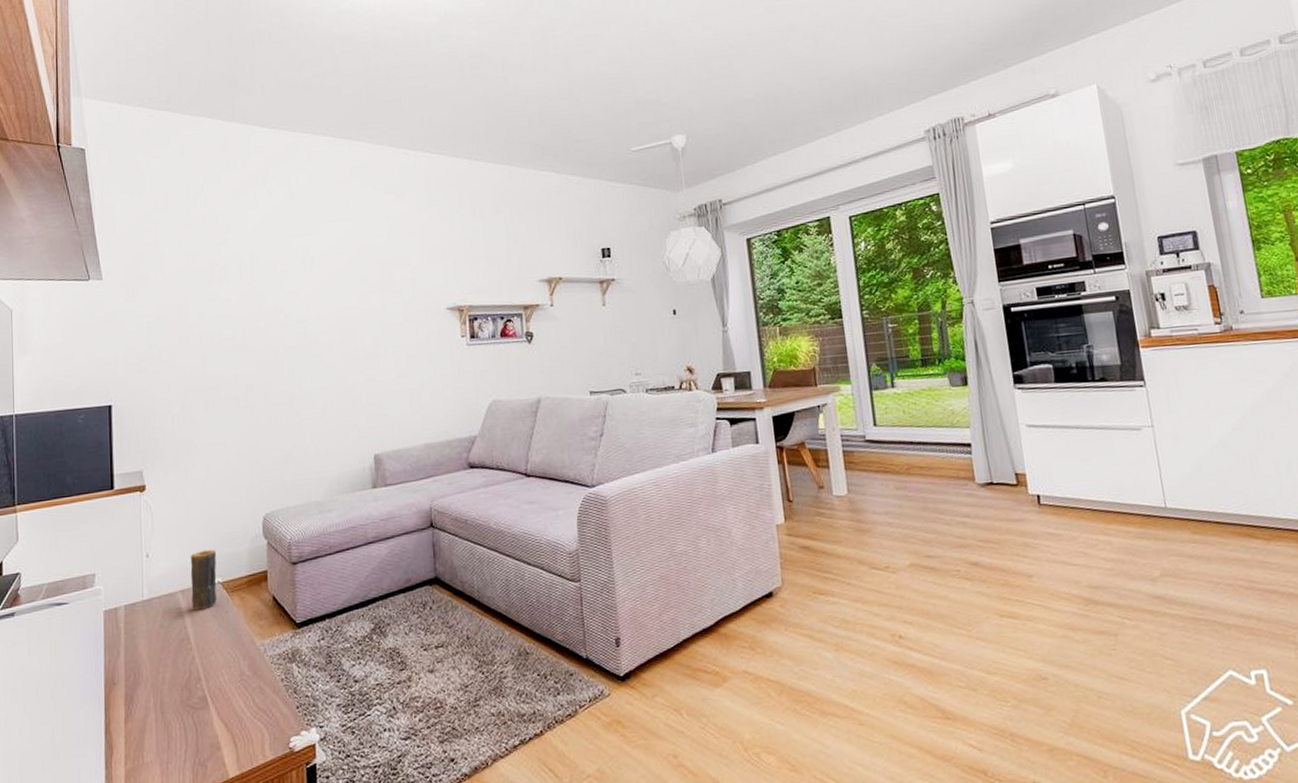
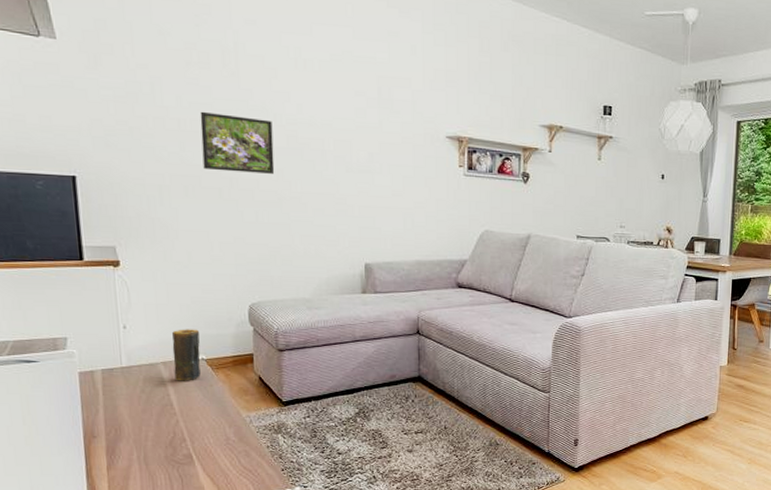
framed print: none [219,321,286,380] -> present [200,111,275,174]

